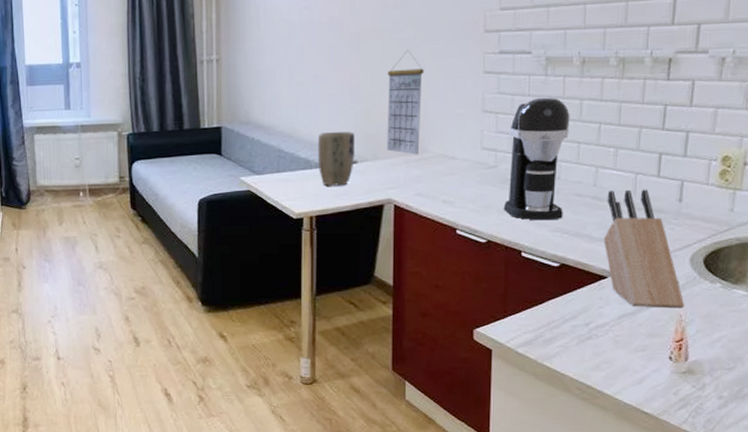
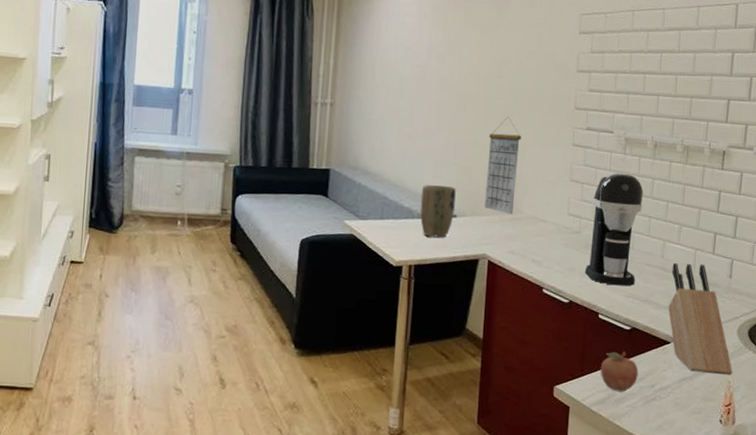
fruit: none [525,290,570,332] -> present [600,351,638,392]

